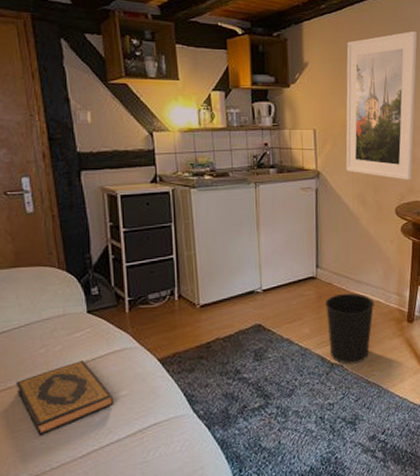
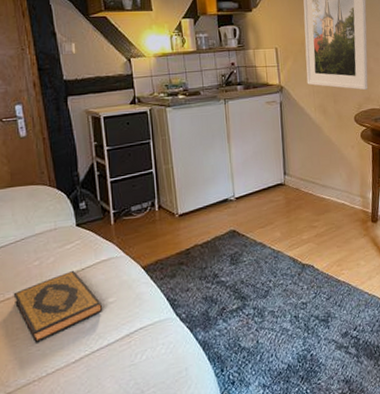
wastebasket: present [325,293,375,365] -> none [294,197,340,265]

